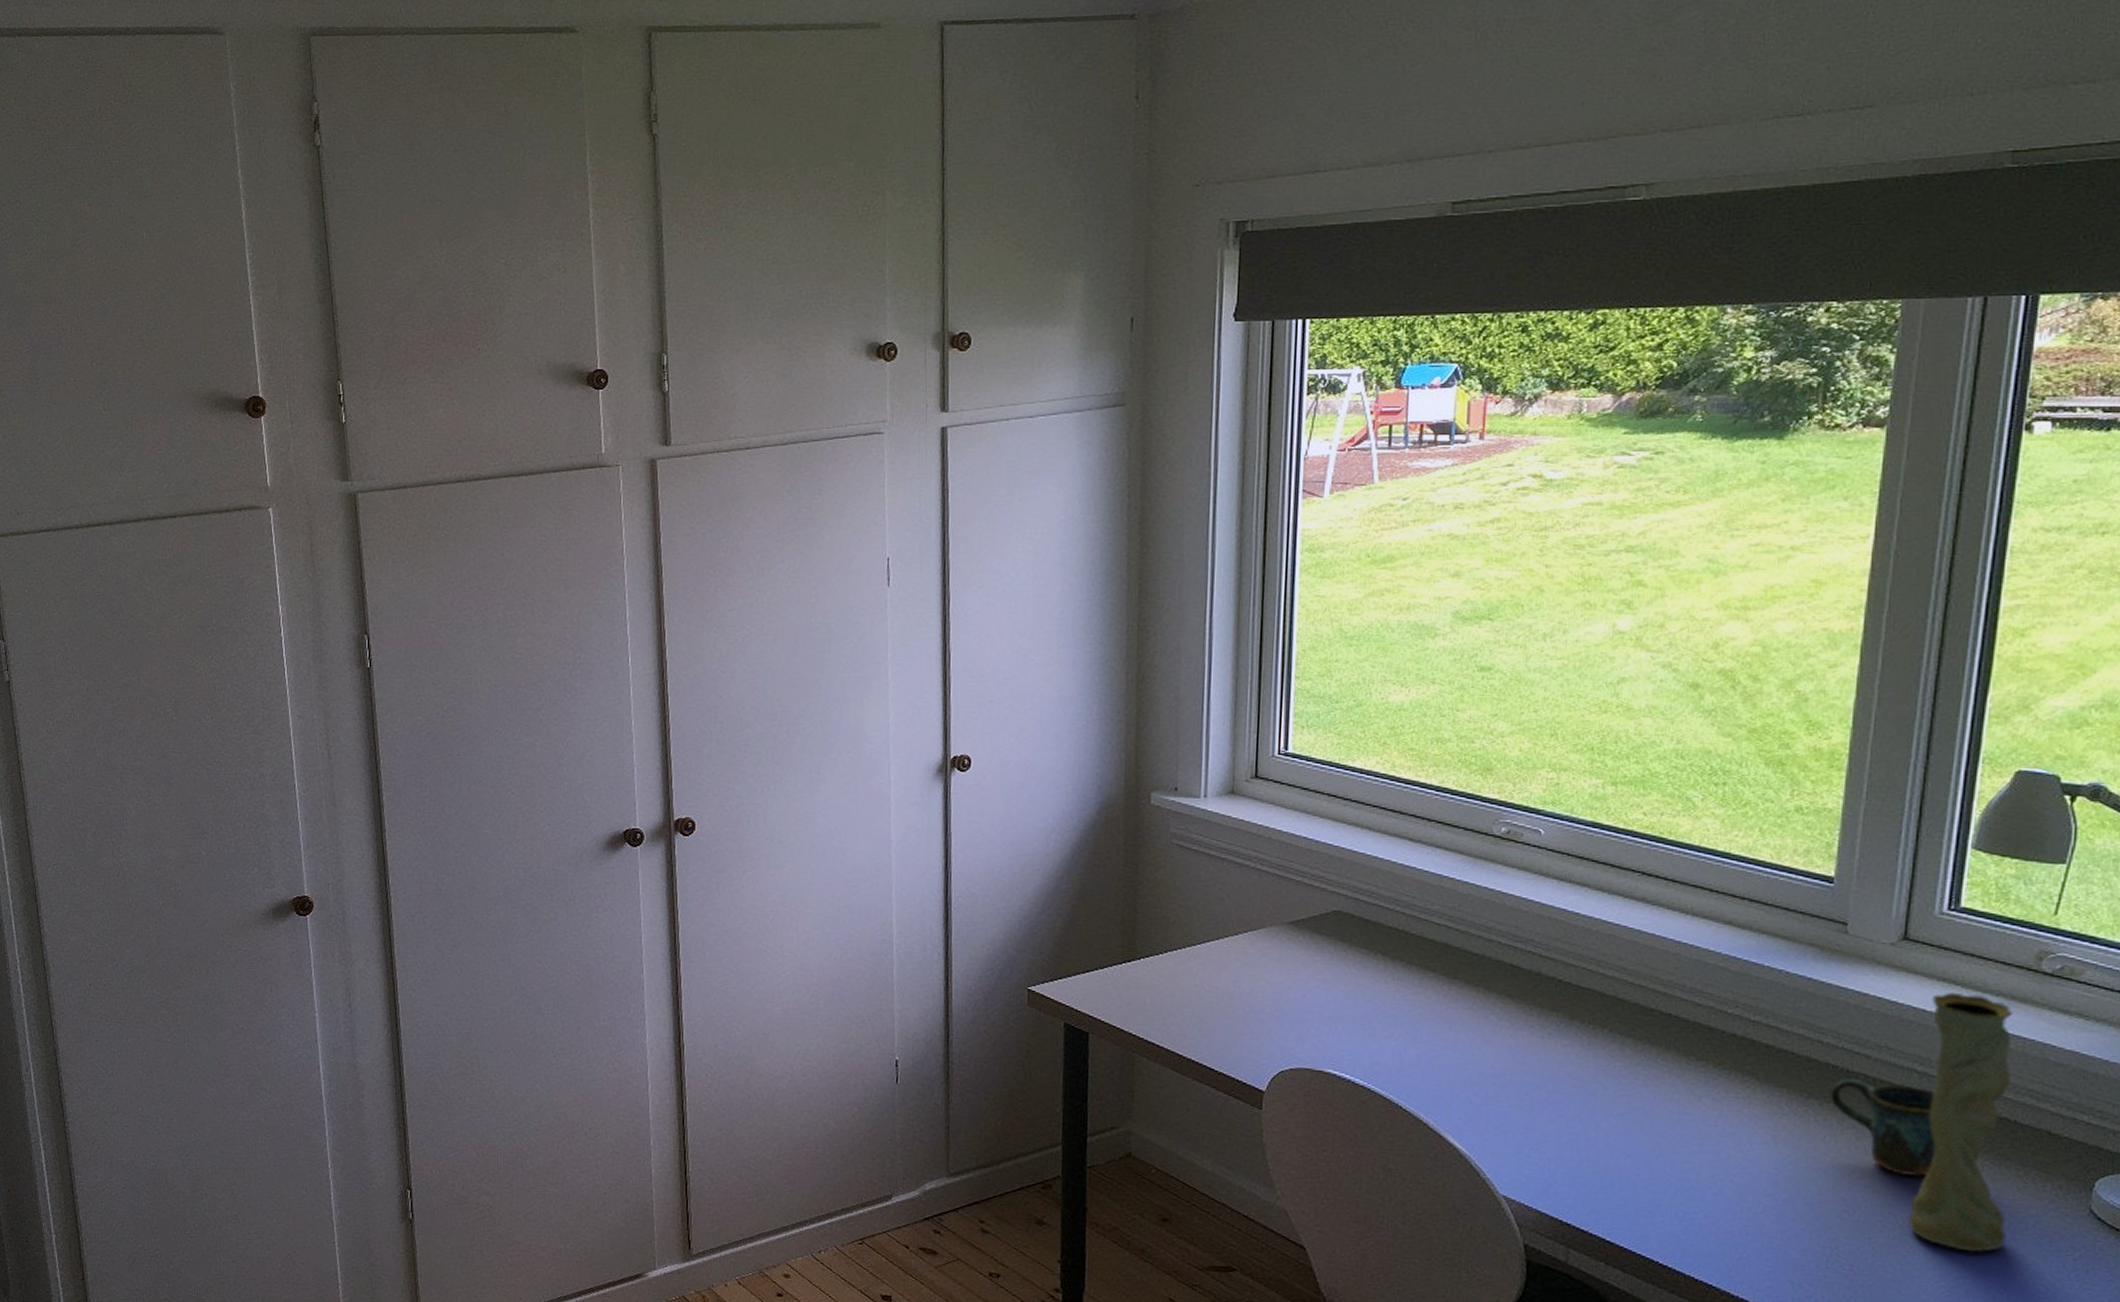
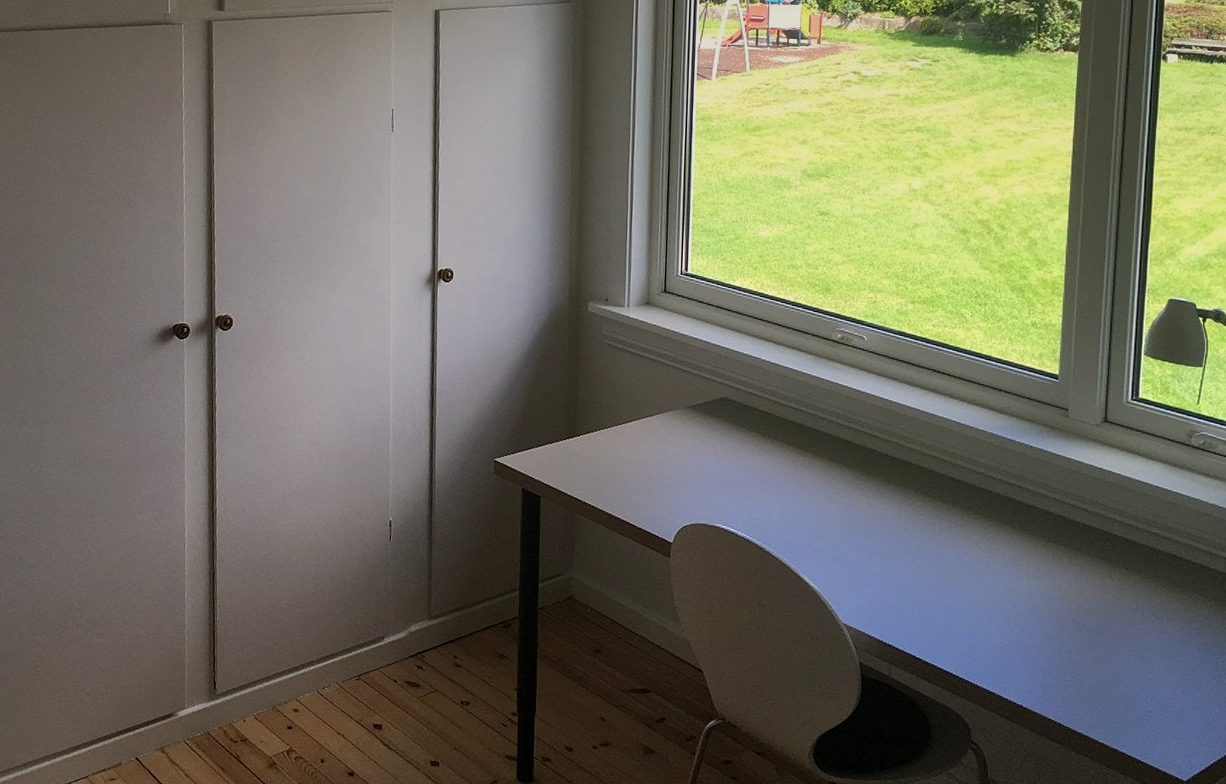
mug: present [1830,1077,1937,1176] -> none [1062,526,1133,601]
vase: present [1909,992,2014,1252] -> none [1117,461,1179,658]

